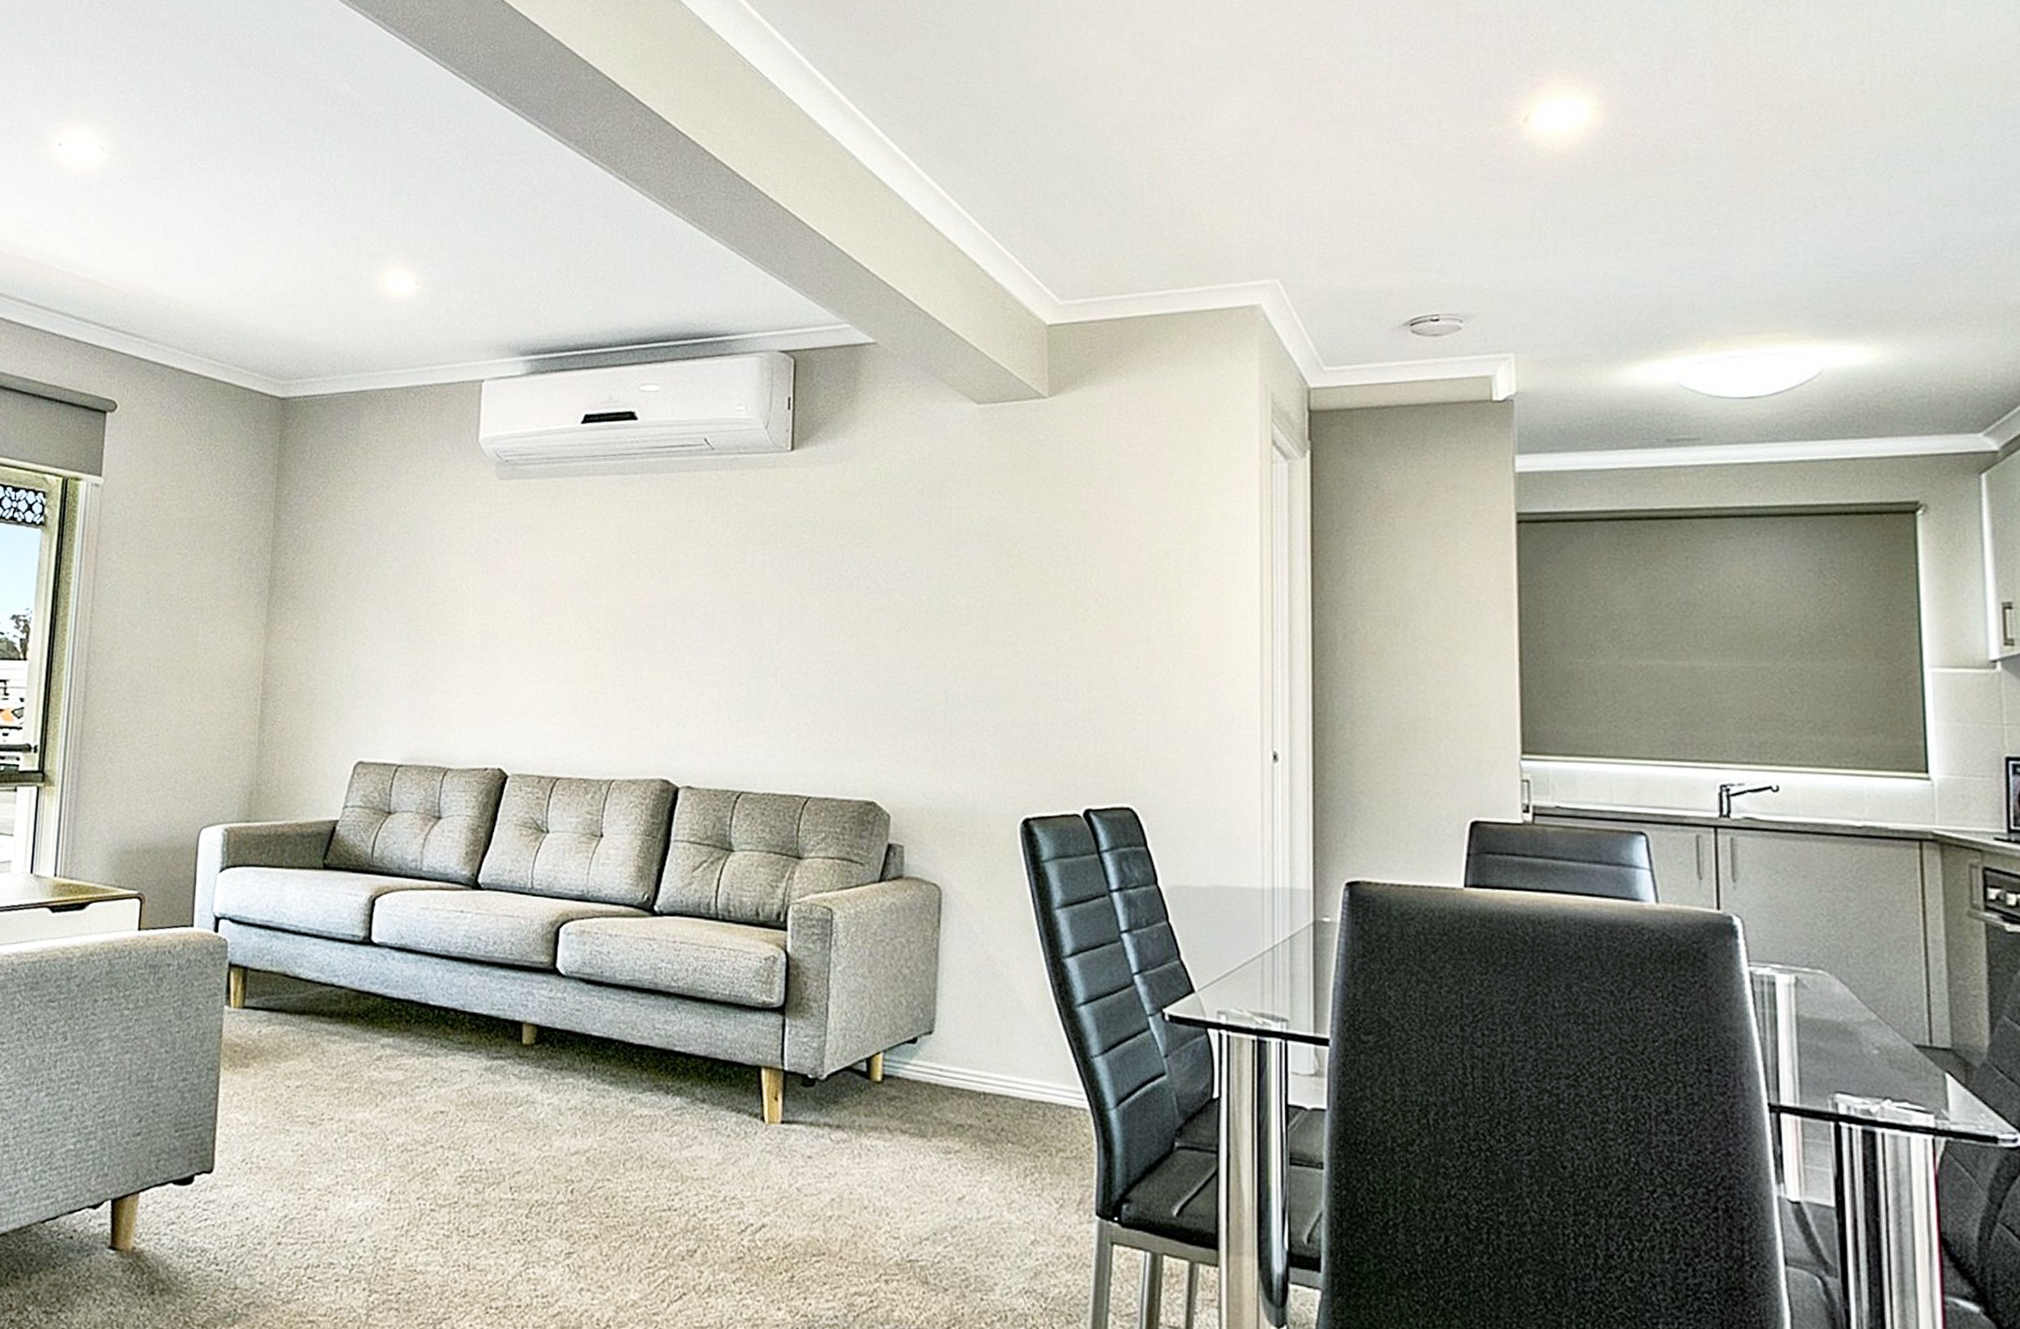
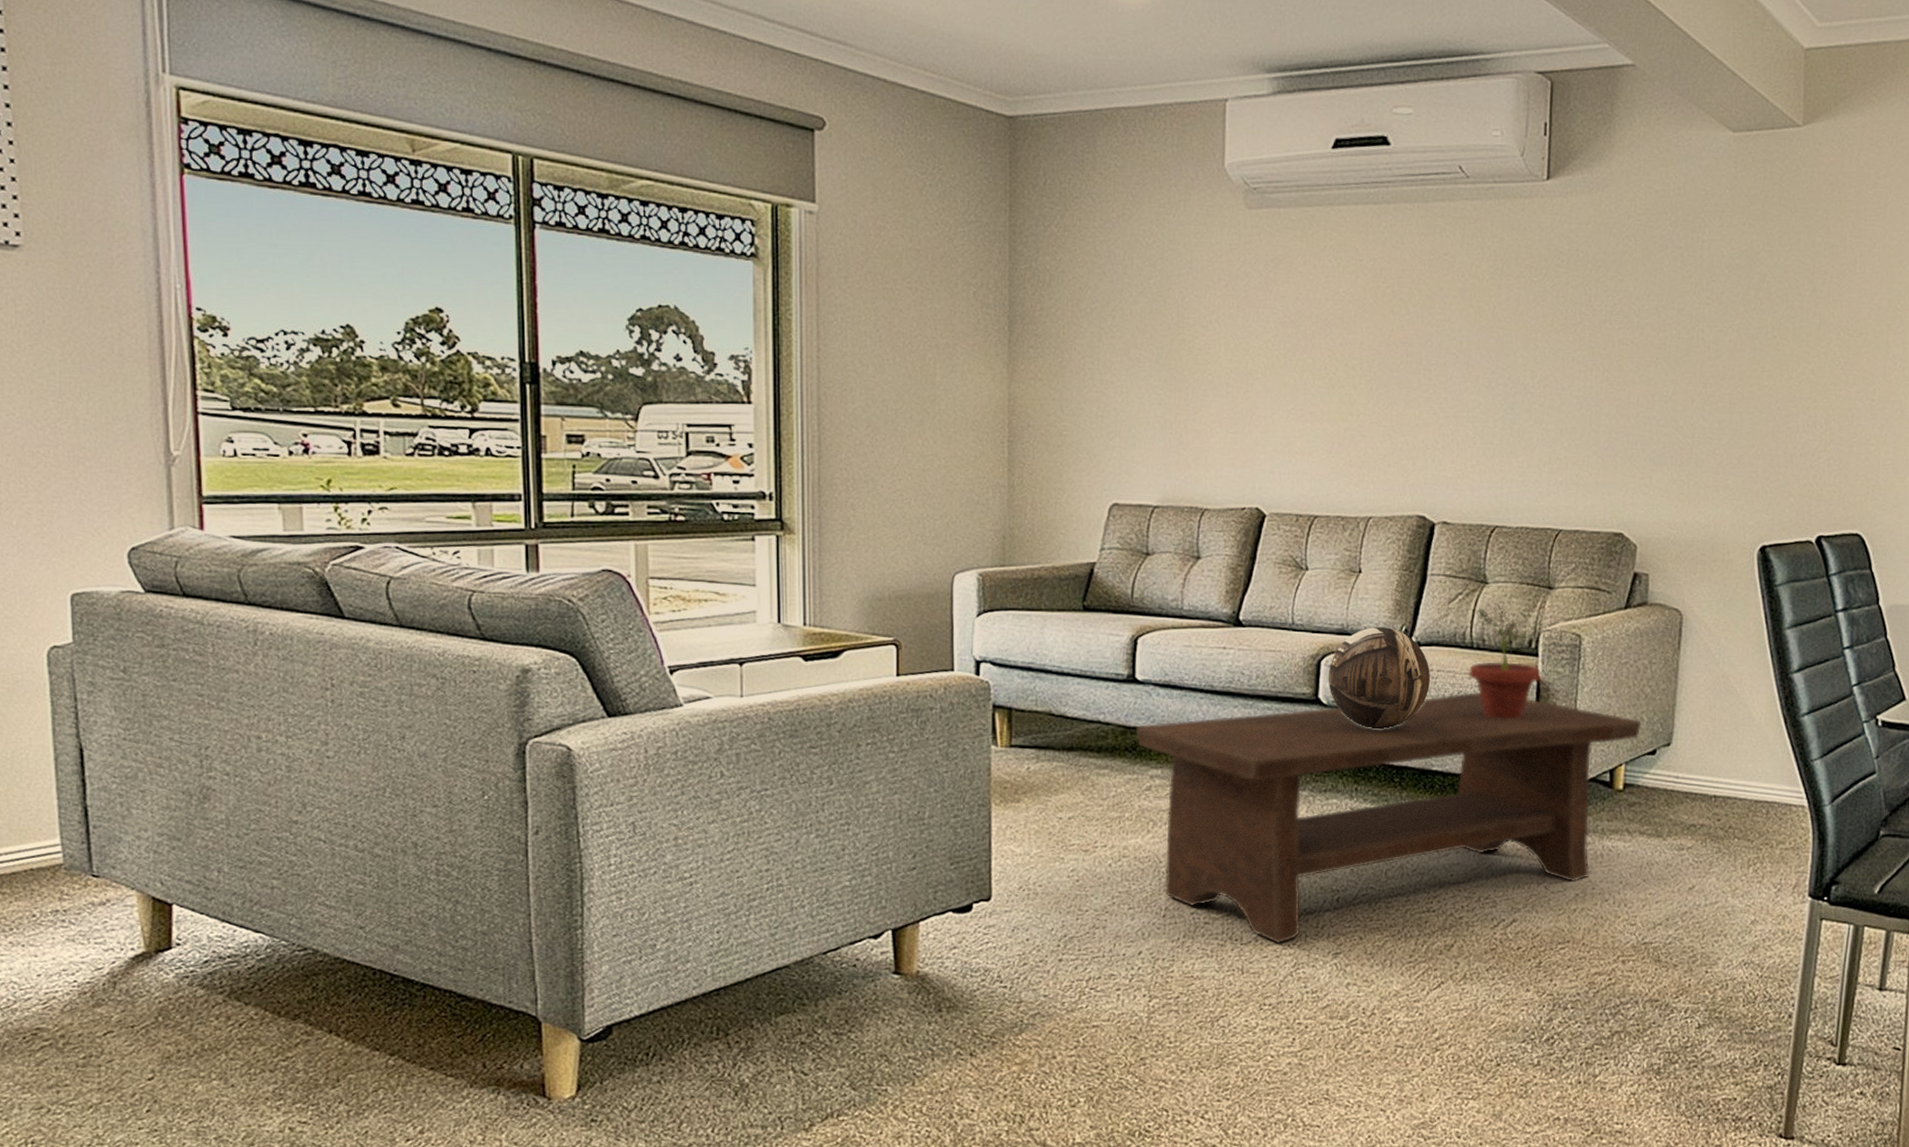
coffee table: none [368,966,900,1238] -> present [1135,691,1642,944]
decorative bowl: none [566,894,673,1003] -> present [1328,627,1430,729]
potted plant: none [713,872,791,998] -> present [1469,603,1541,719]

